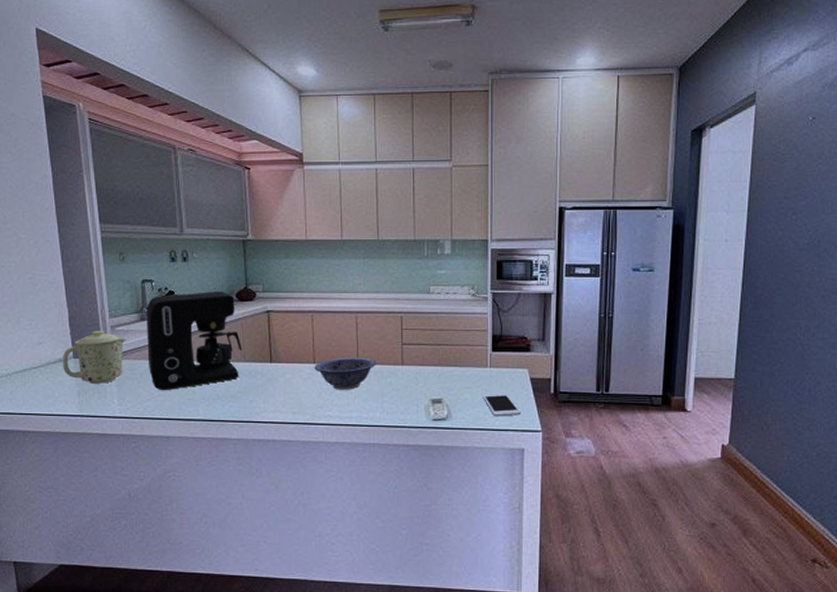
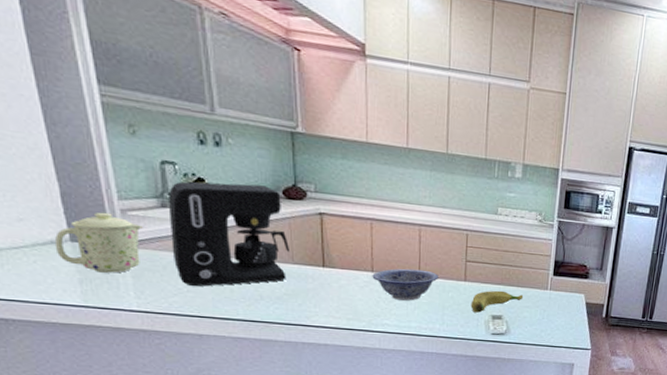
banana: none [409,372,463,398] -> present [470,290,524,313]
cell phone: present [482,394,521,417] -> none [540,314,574,335]

